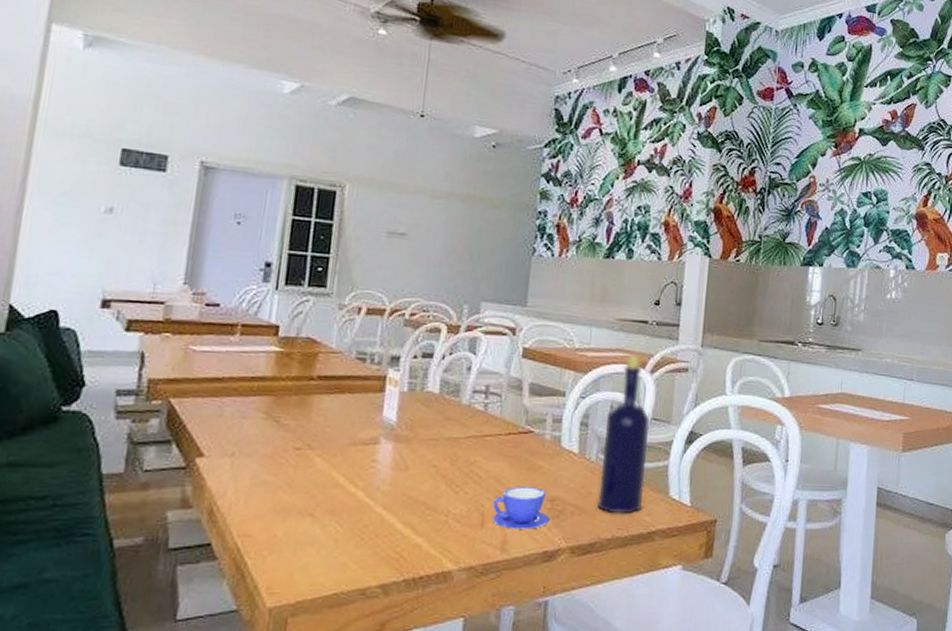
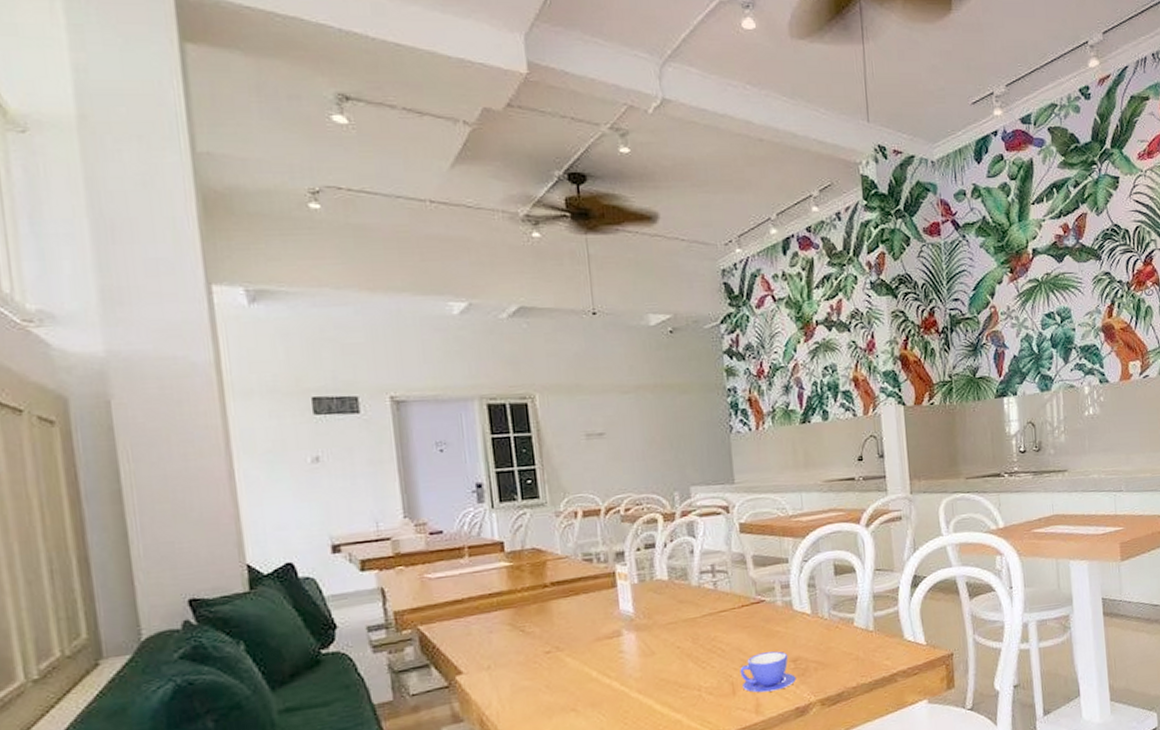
bottle: present [597,353,649,515] -> none [831,511,880,663]

